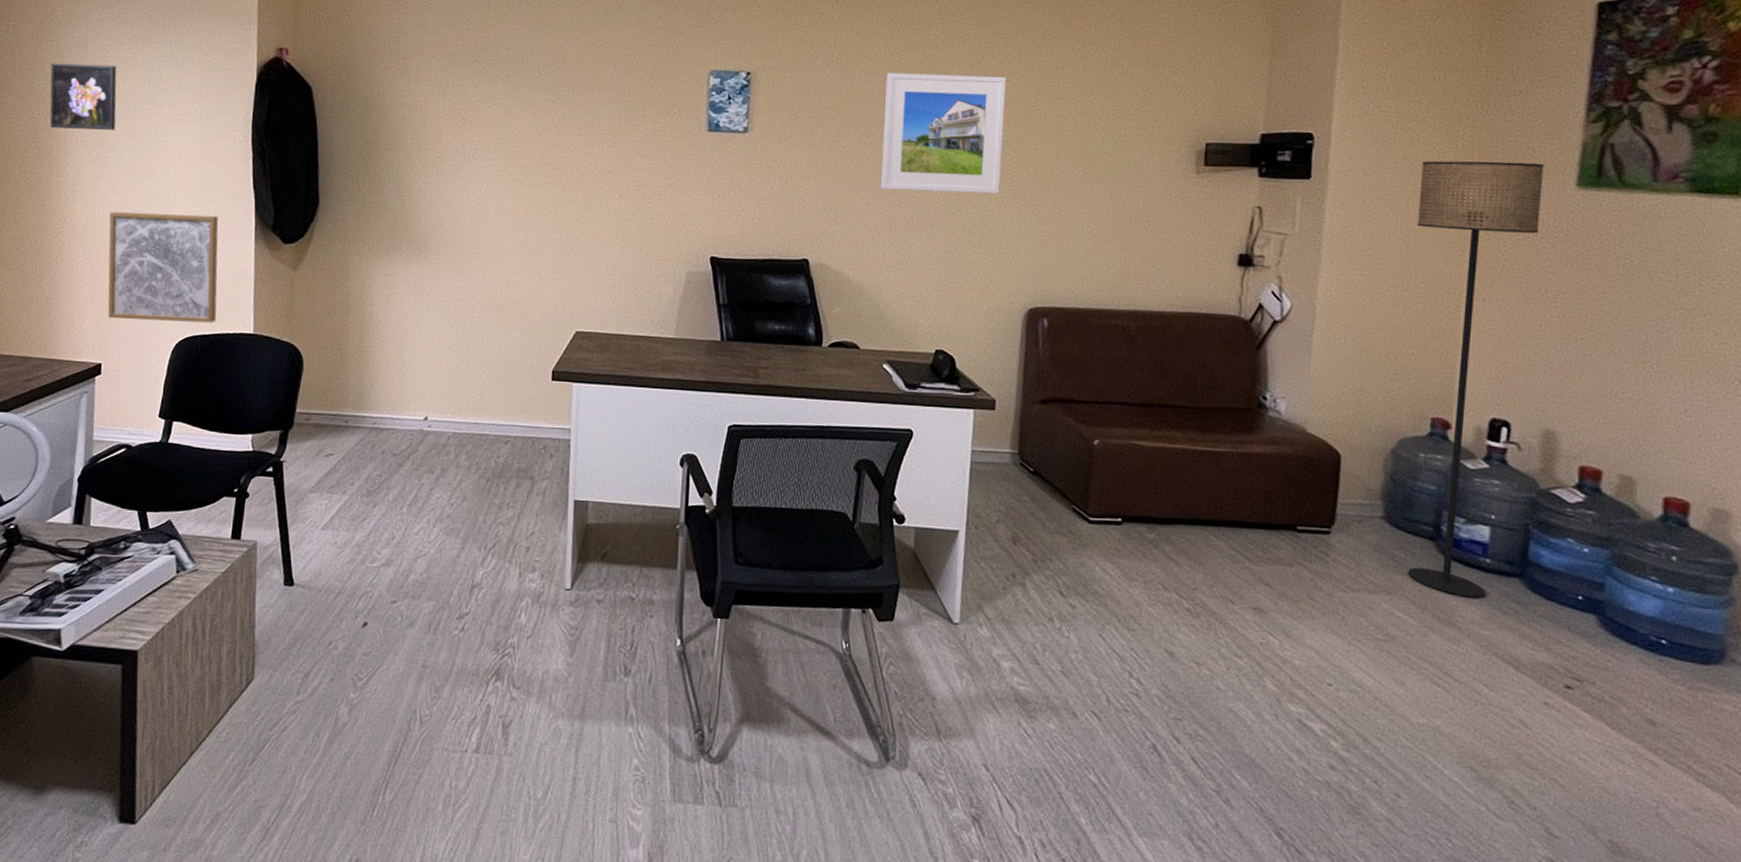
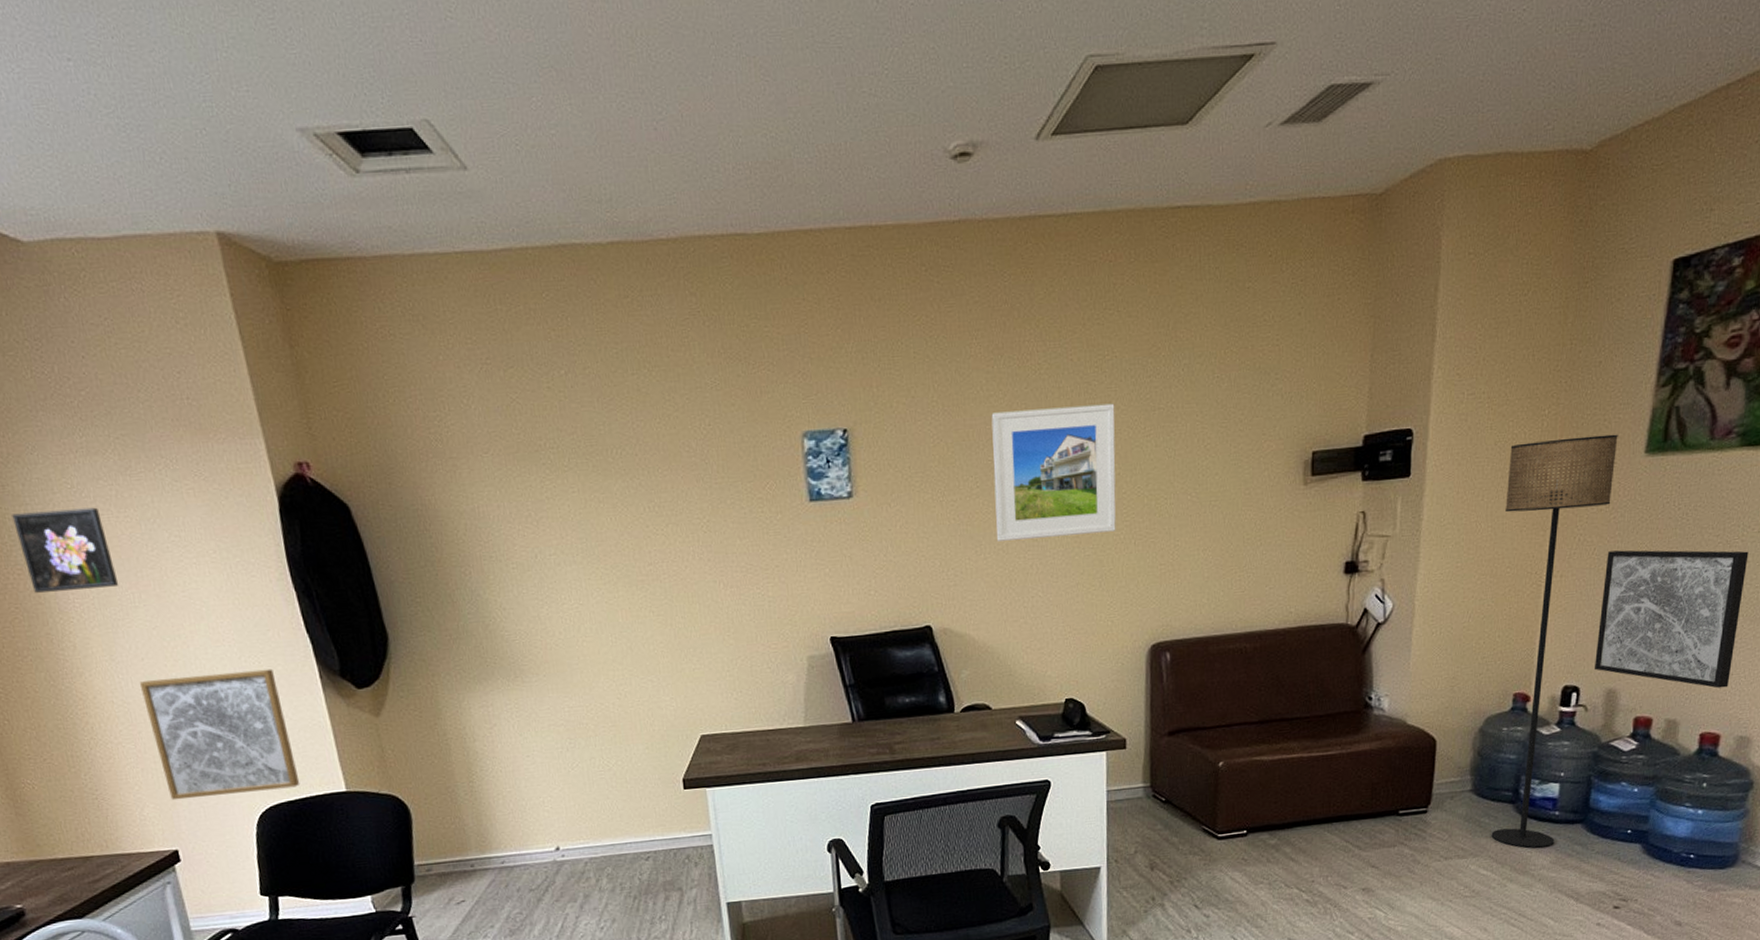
wall art: none [1528,281,1710,450] -> present [1595,550,1749,689]

